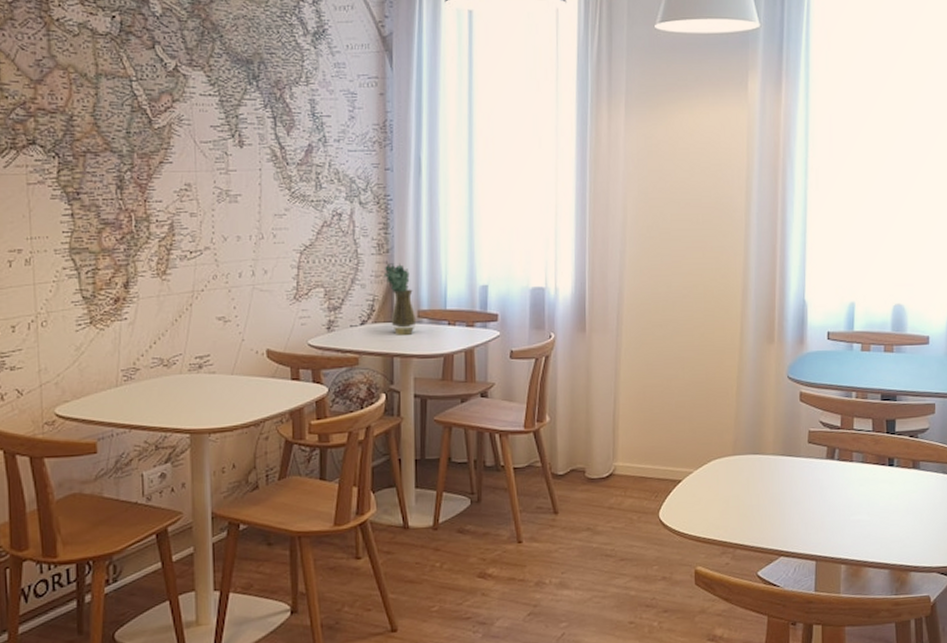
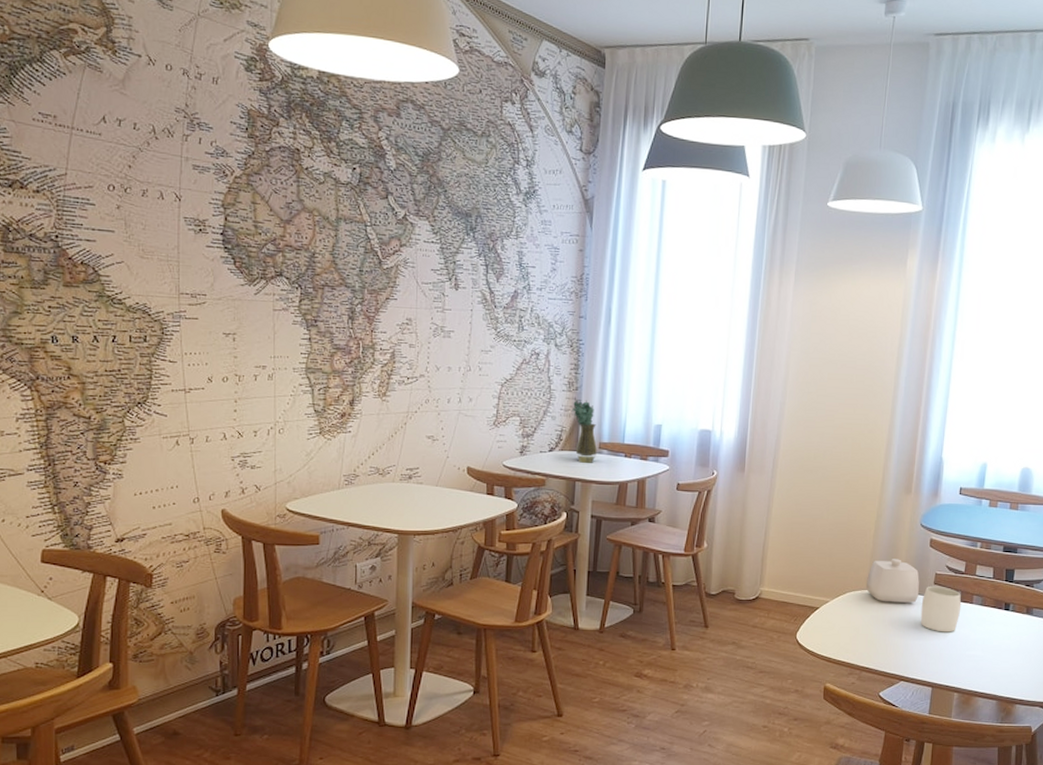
sugar bowl: none [733,417,792,468] -> present [866,559,919,603]
mug: none [796,444,841,497] -> present [920,585,962,632]

